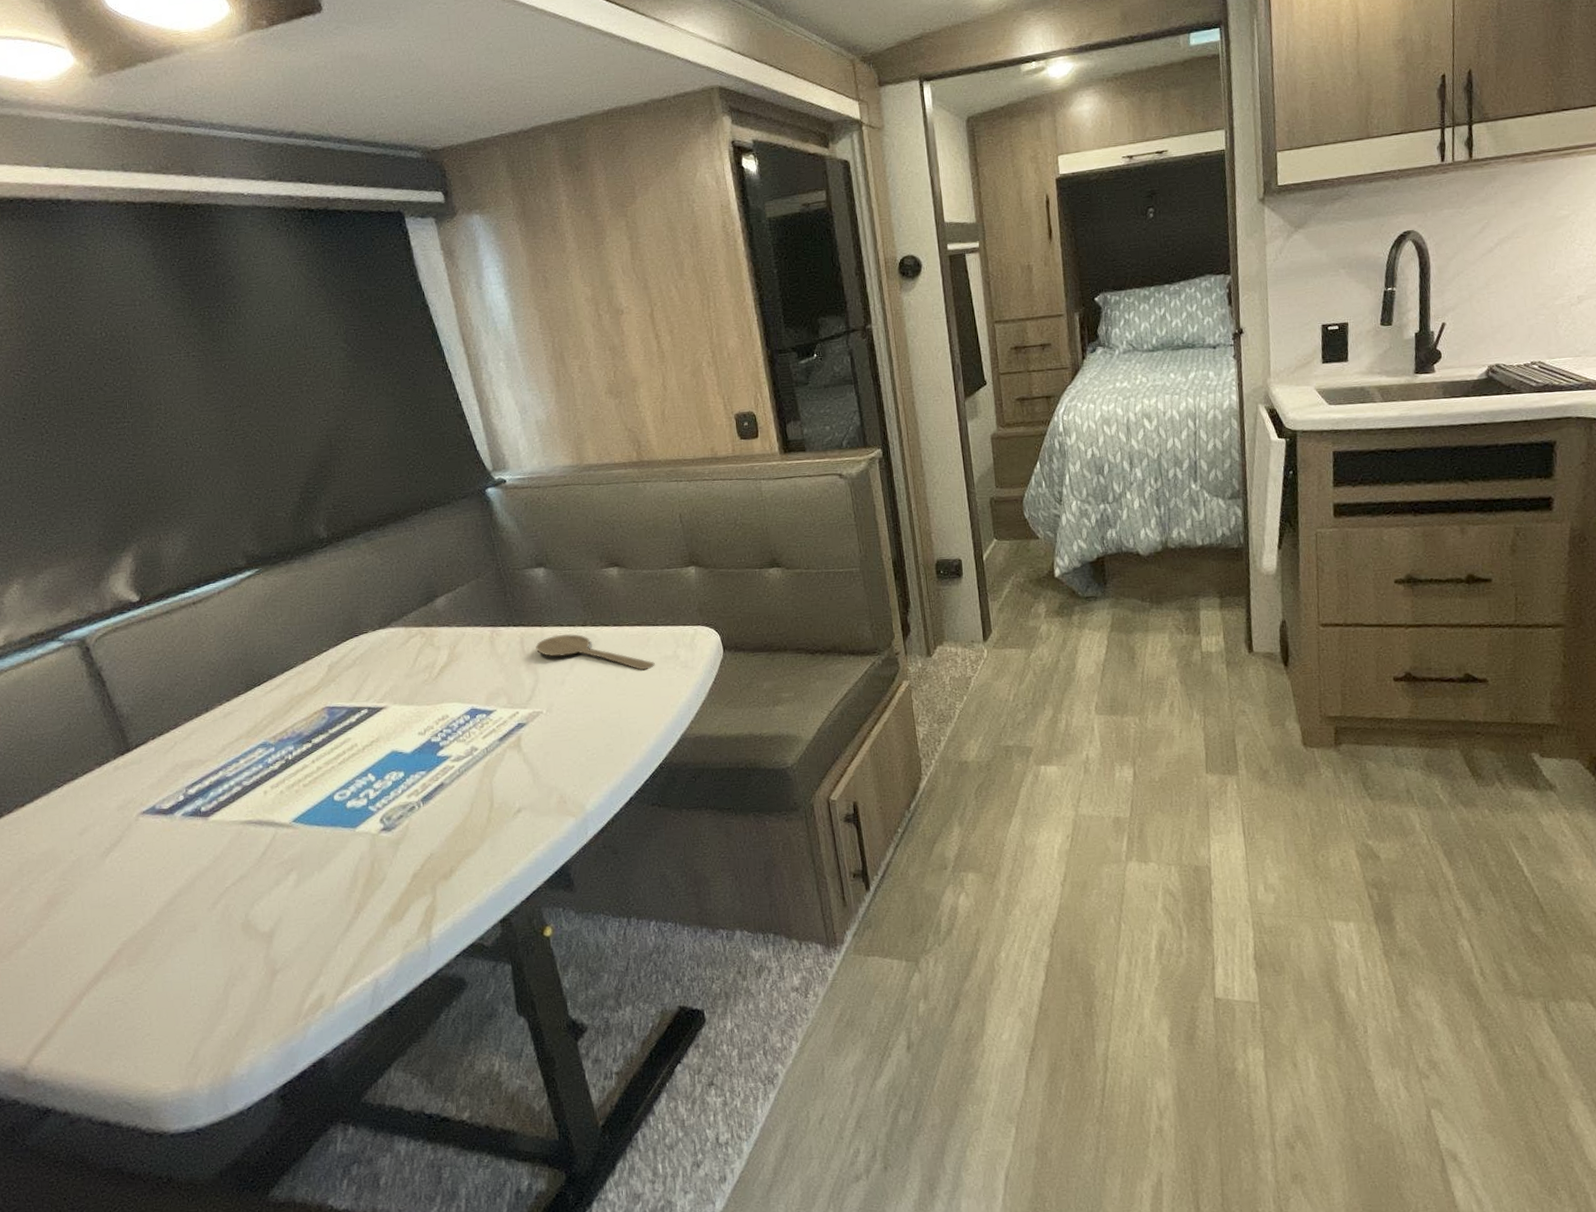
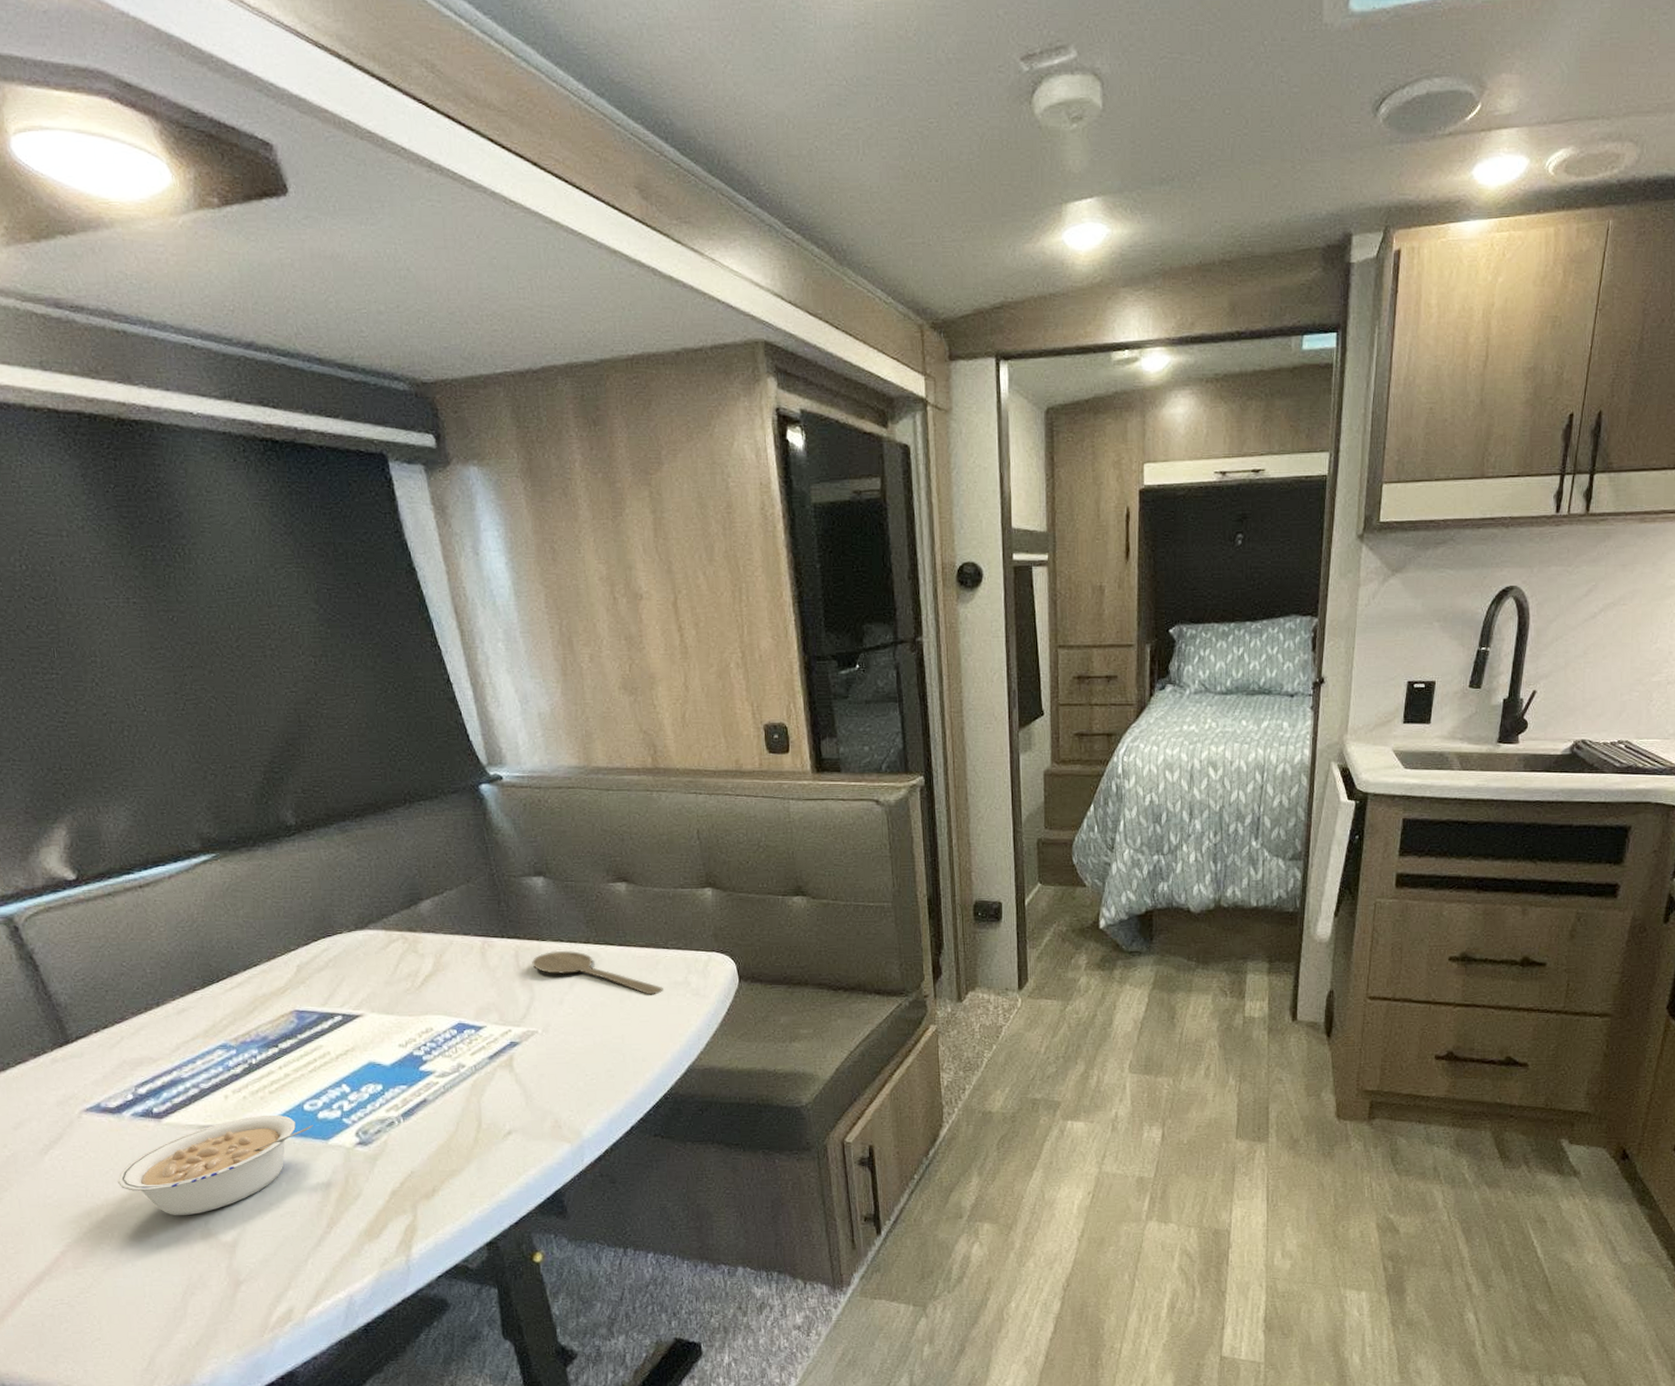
legume: none [168,806,343,910] -> present [117,1114,314,1216]

